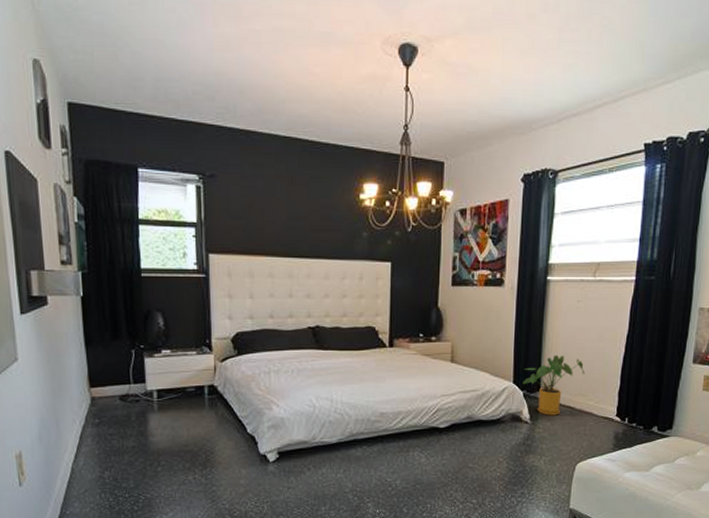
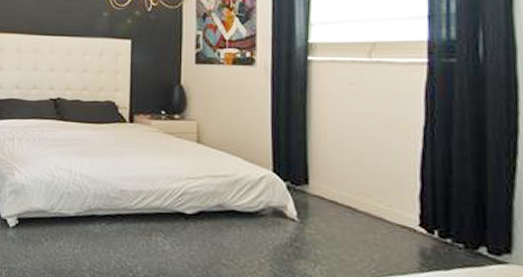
house plant: present [523,355,585,416] -> none [285,144,368,216]

